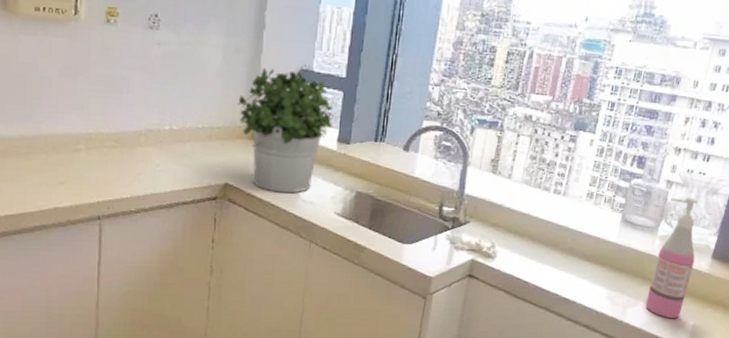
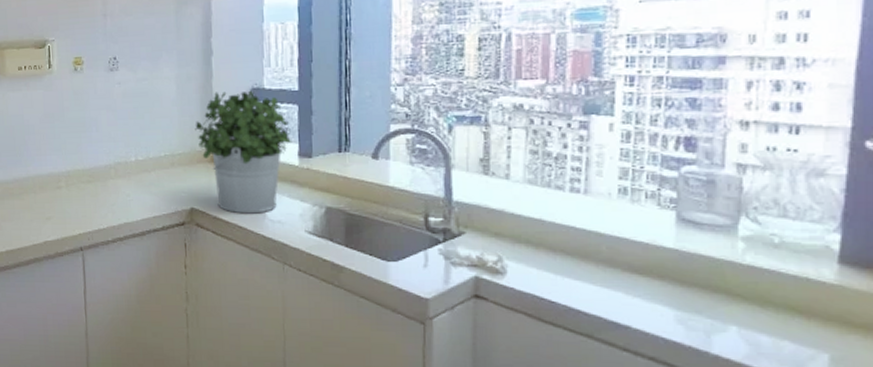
soap dispenser: present [645,197,698,319] -> none [740,183,810,350]

